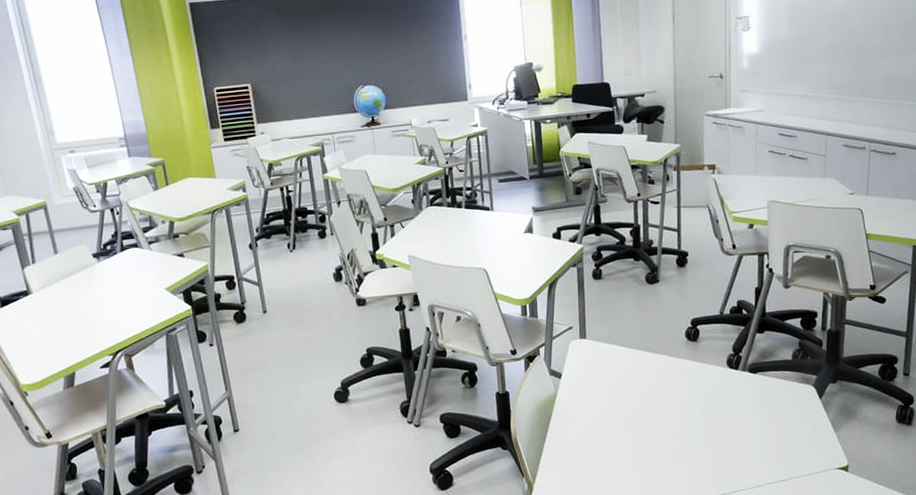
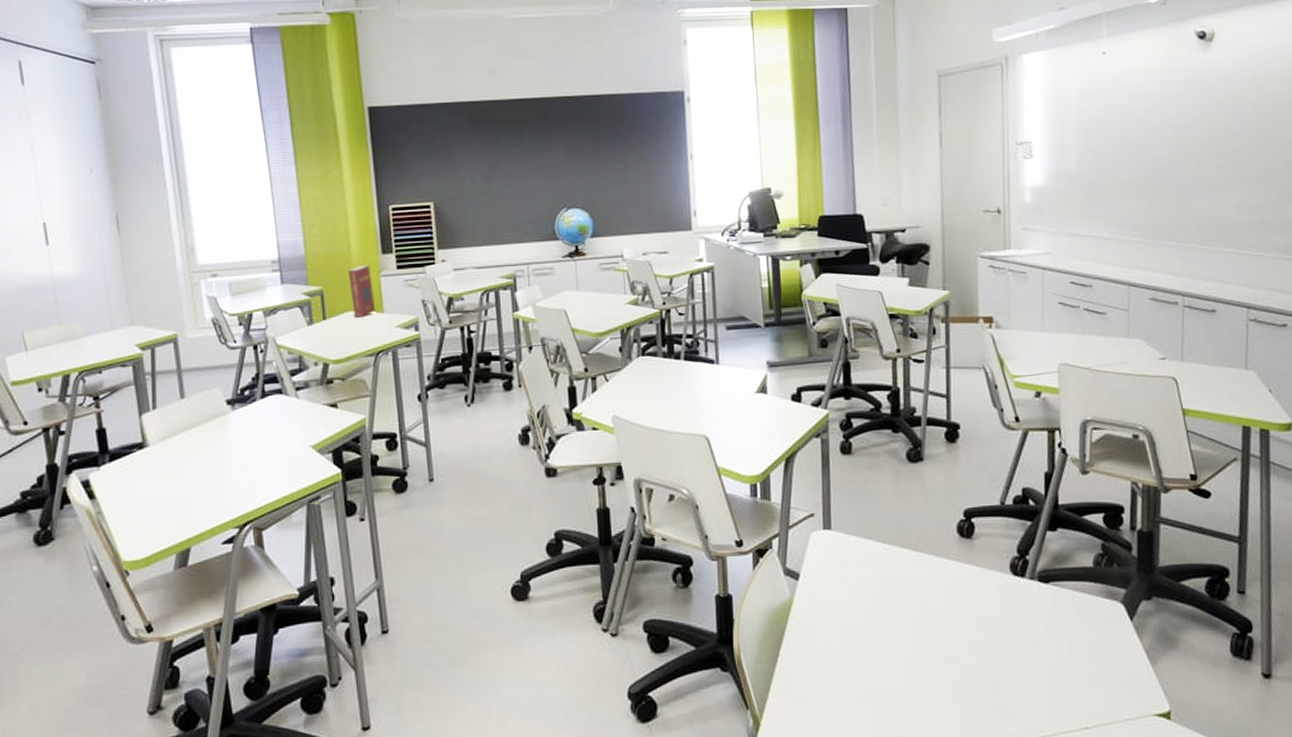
book: none [183,138,209,183] -> present [348,264,376,318]

